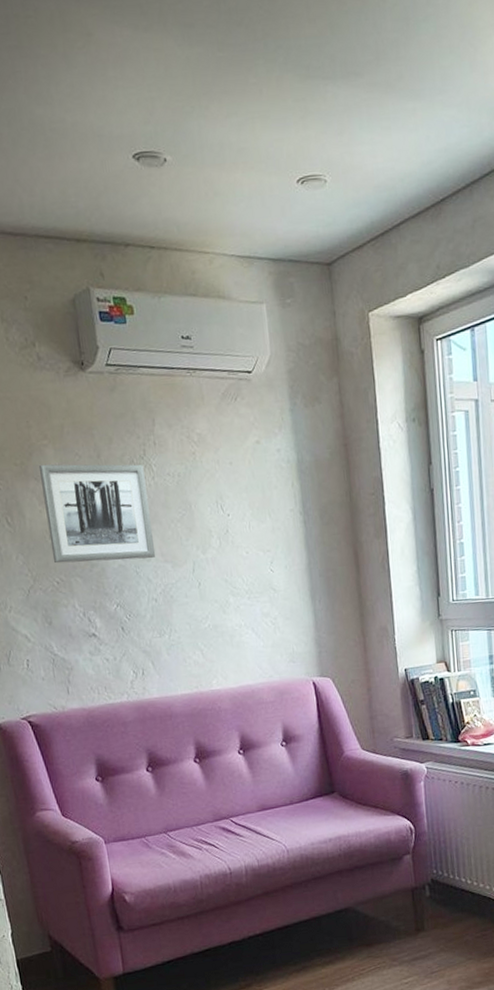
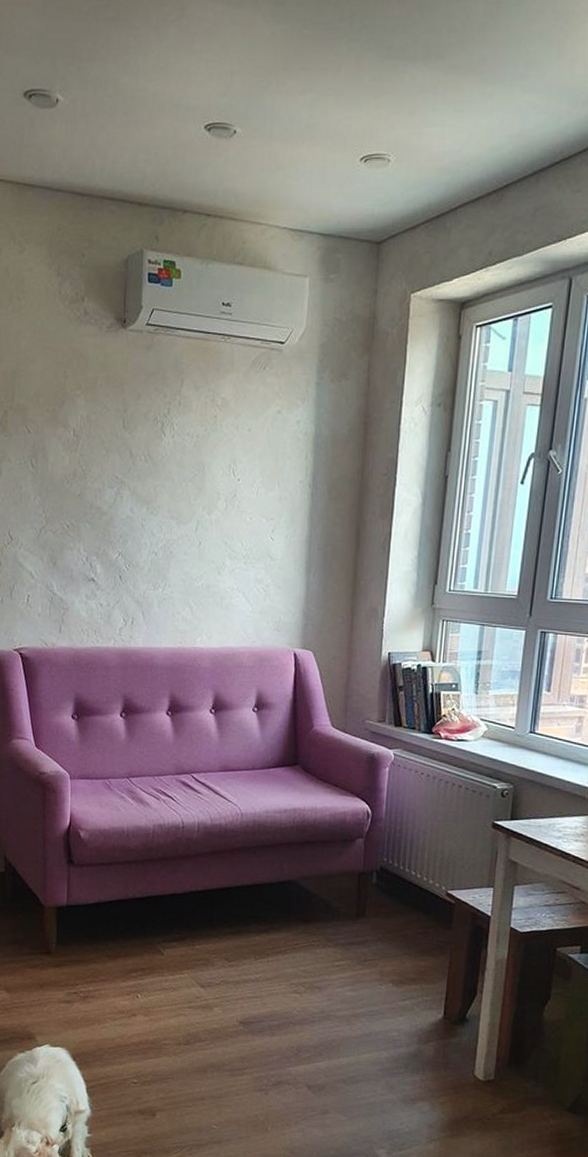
wall art: present [38,464,156,564] -> none [67,413,166,513]

